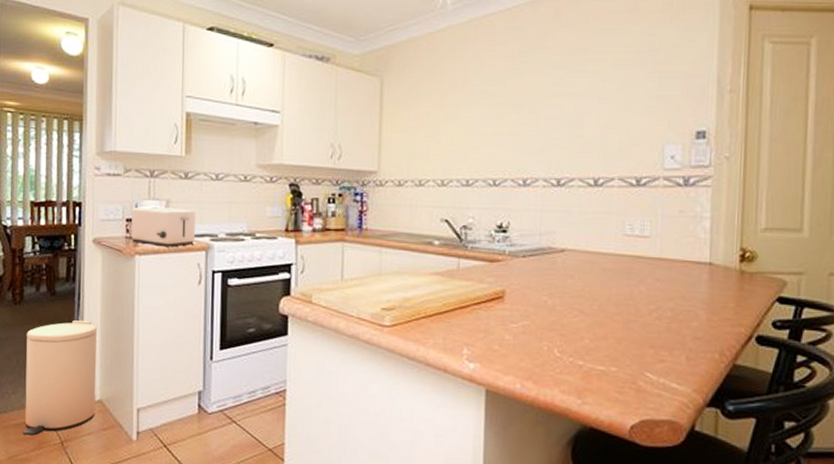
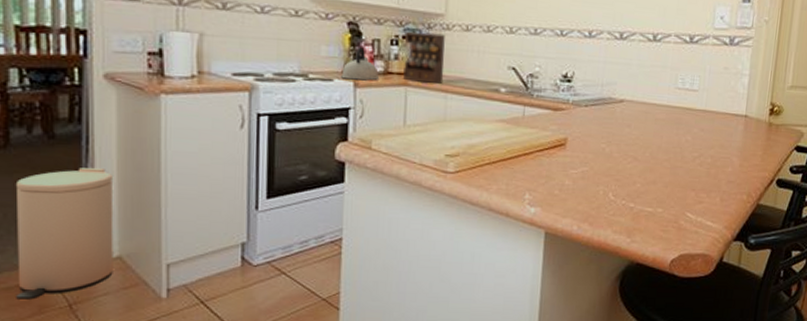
toaster: present [131,207,196,248] -> none [154,39,237,87]
kettle: none [284,206,319,238] -> present [341,47,380,81]
spice rack: none [340,189,379,239] -> present [403,31,445,84]

